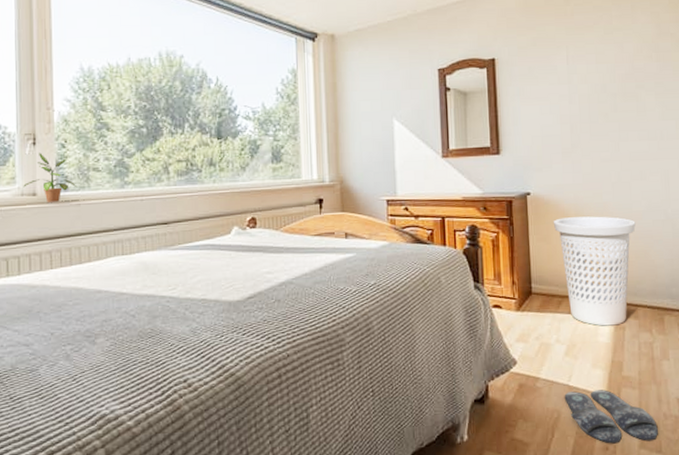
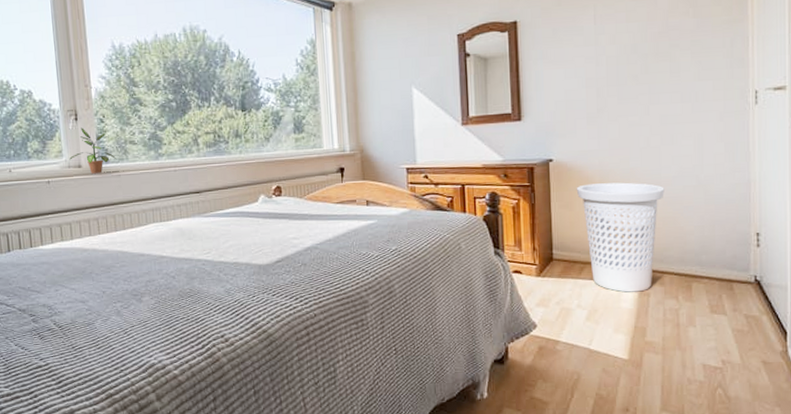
slippers: present [564,389,658,444] -> none [584,354,681,406]

